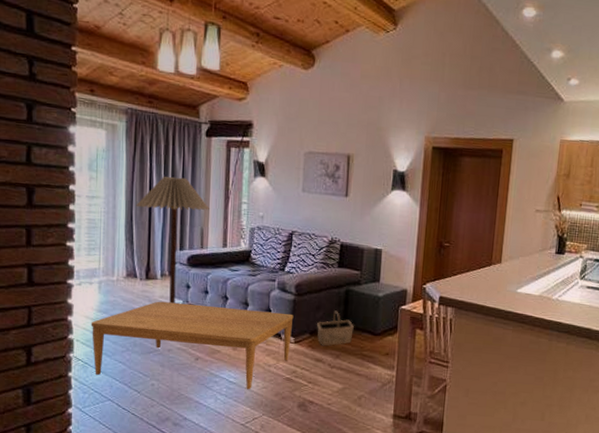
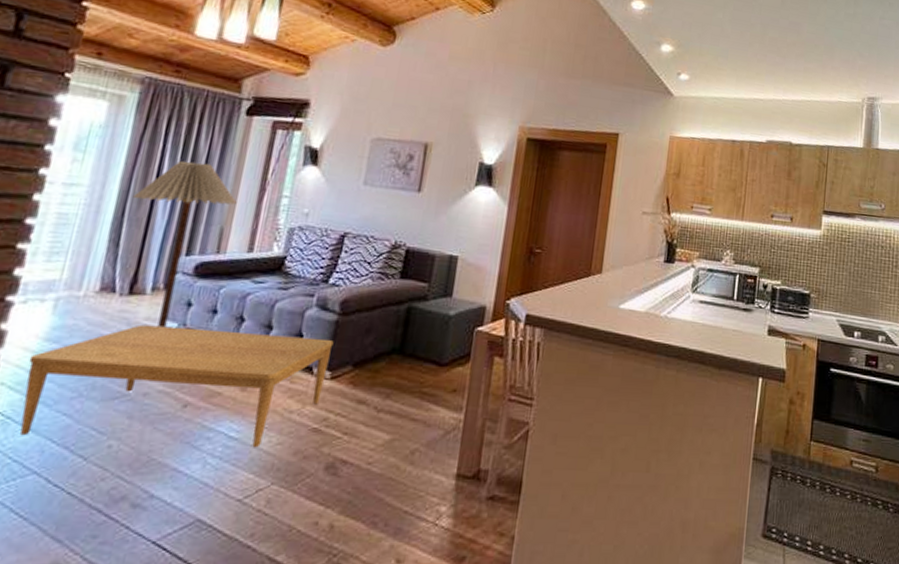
basket: present [317,310,354,346] -> none [363,334,414,383]

